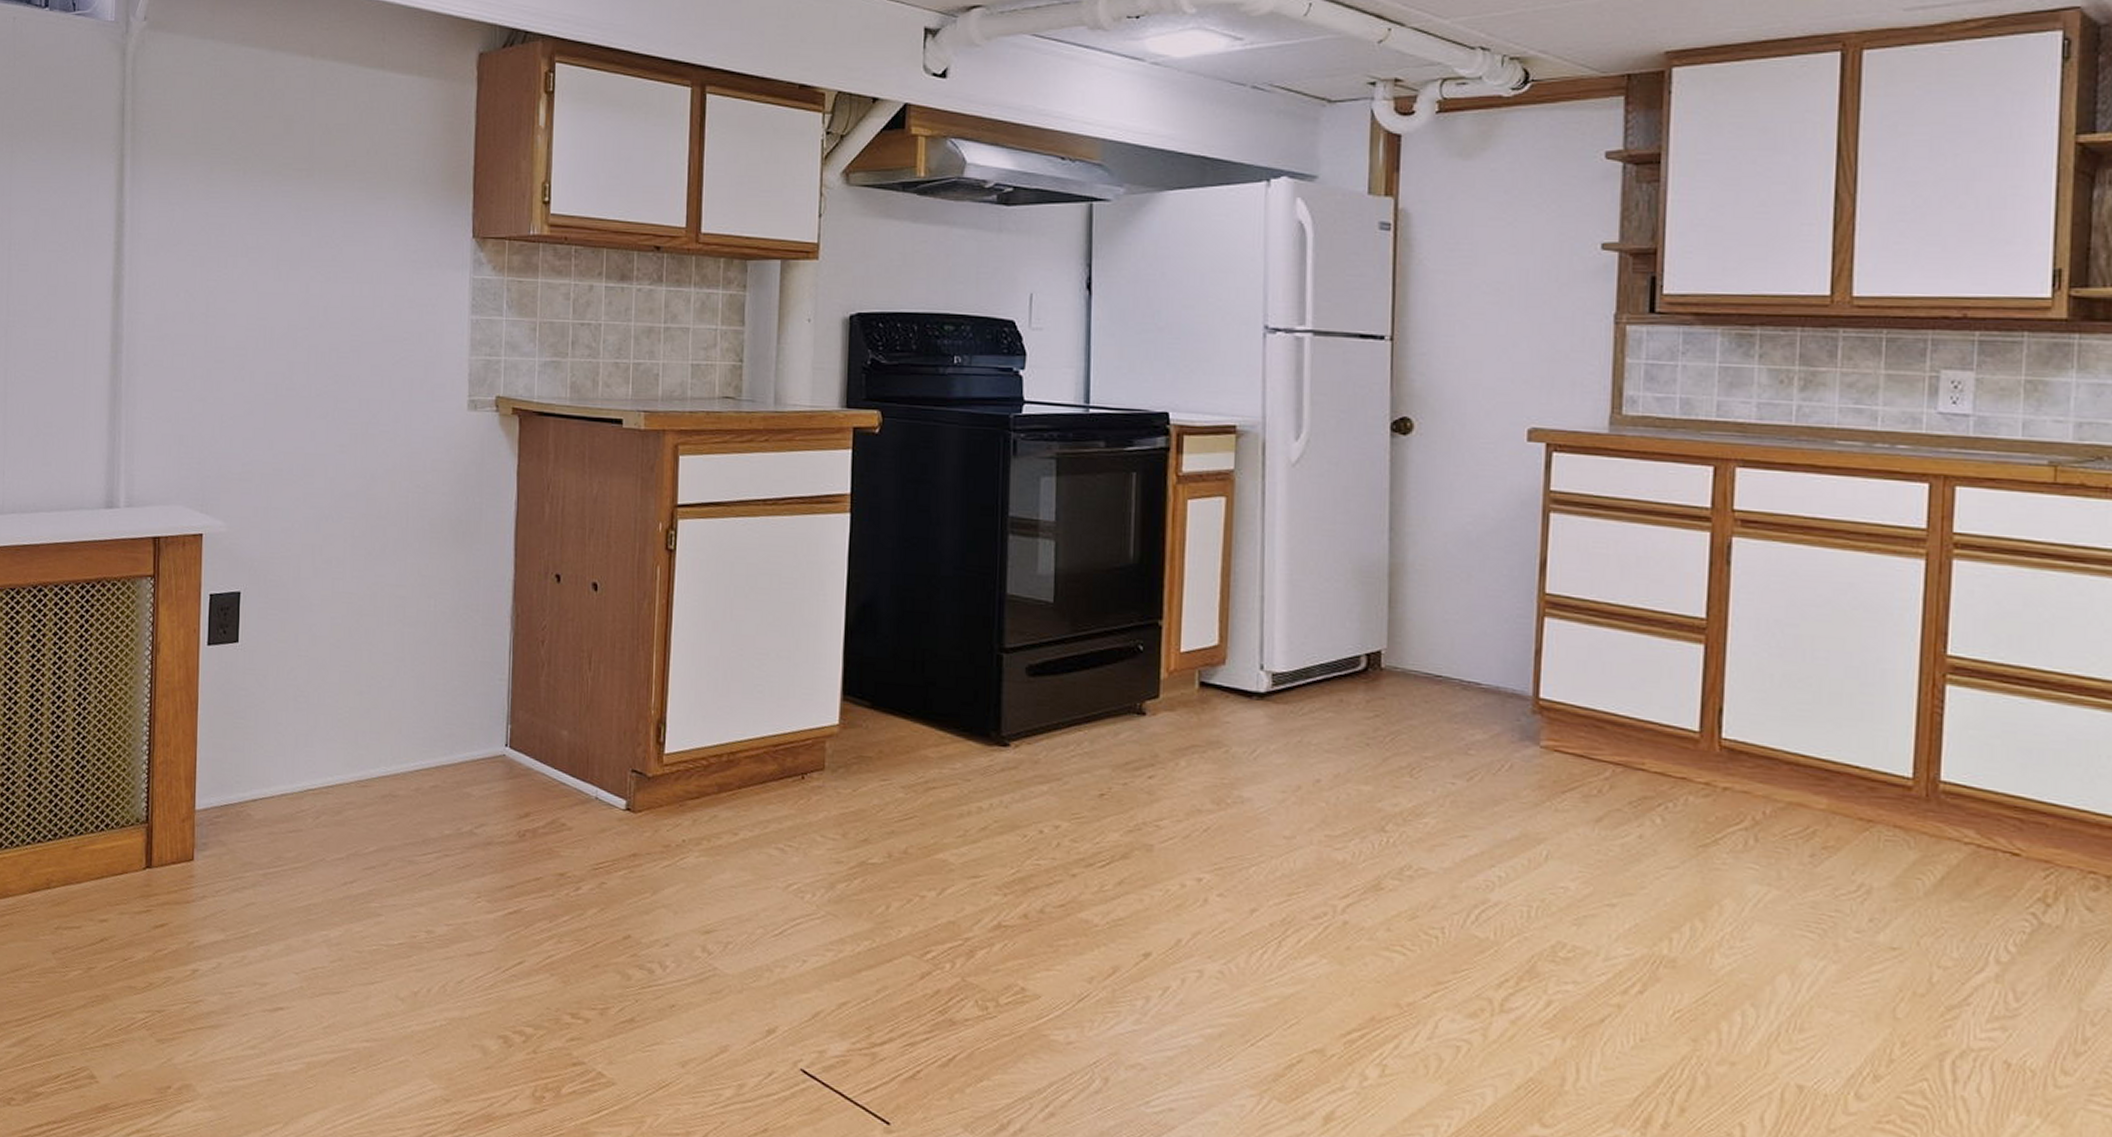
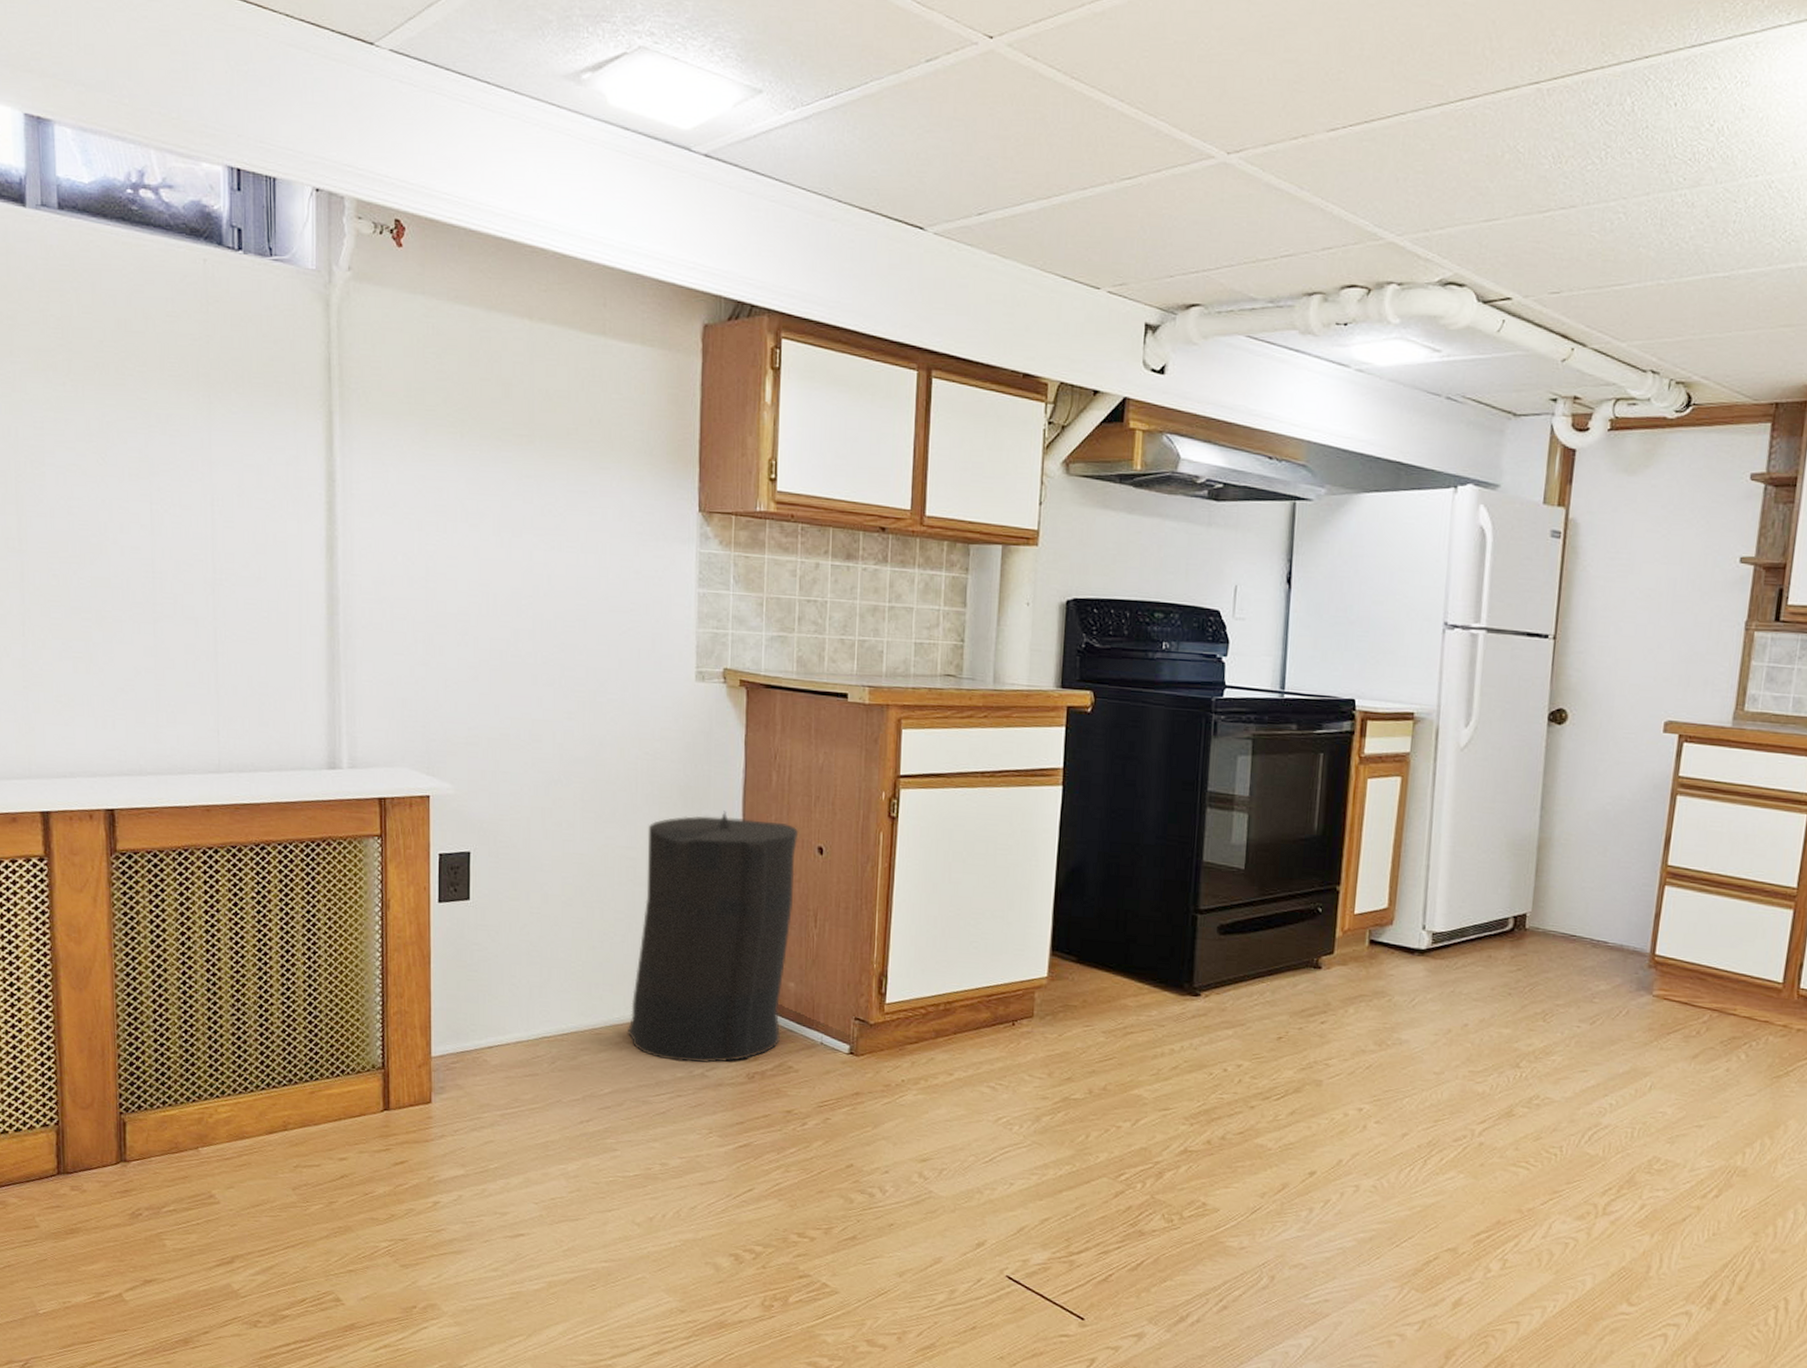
trash can: none [394,545,573,819] -> present [628,810,799,1063]

